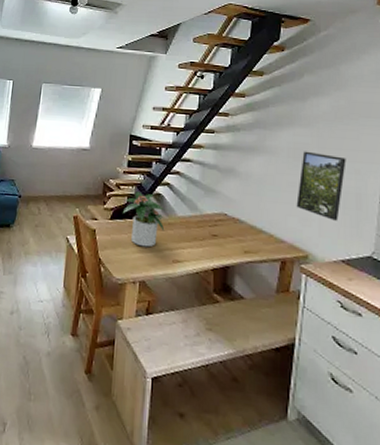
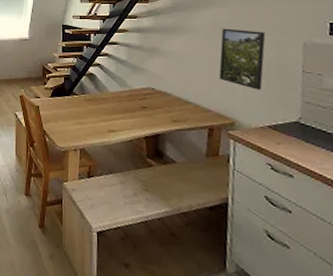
potted plant: present [122,191,165,247] -> none [60,72,99,120]

